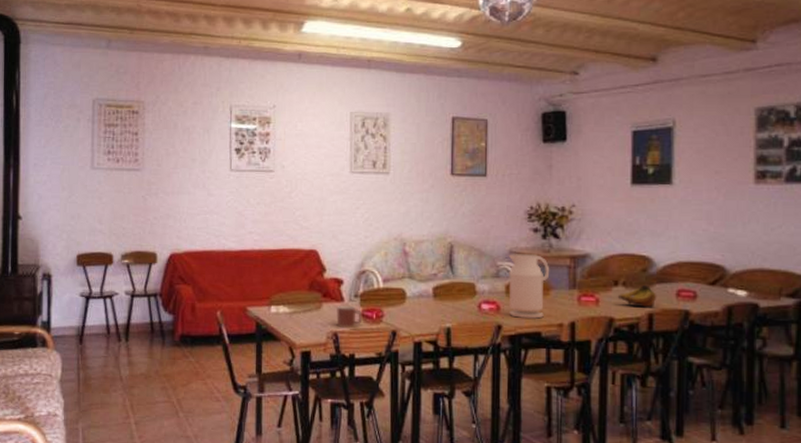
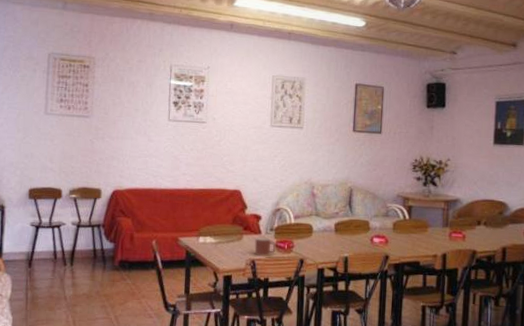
water jug: present [508,254,550,319] -> none [395,197,429,251]
fruit: present [617,284,657,308] -> none [479,224,510,243]

